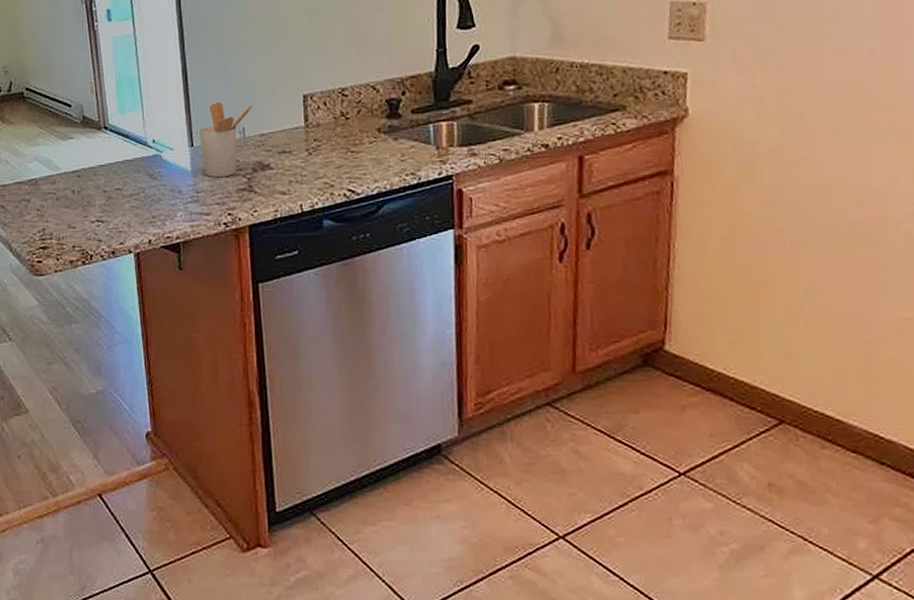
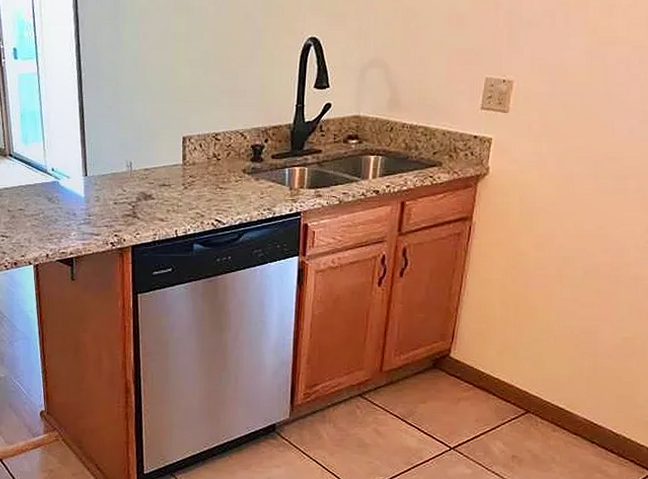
utensil holder: present [198,101,252,178] -> none [92,138,139,204]

